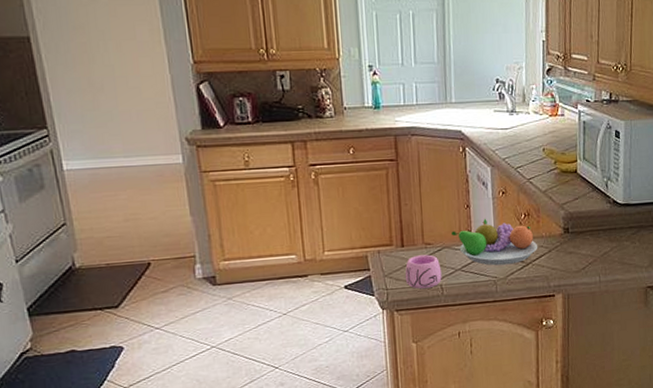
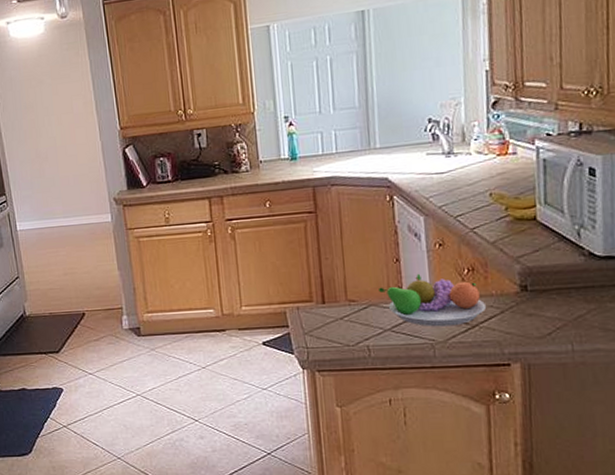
mug: present [405,254,442,289] -> none [326,312,369,350]

